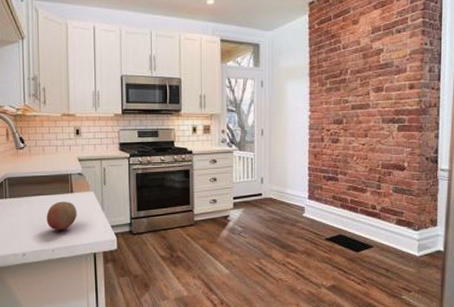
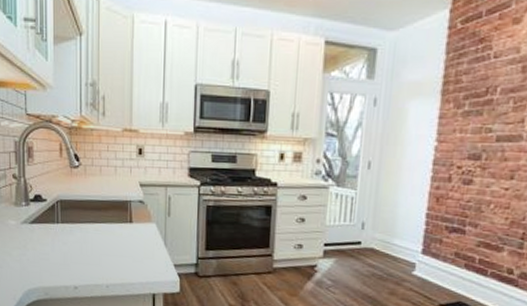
fruit: present [46,201,77,231] -> none [101,231,136,265]

